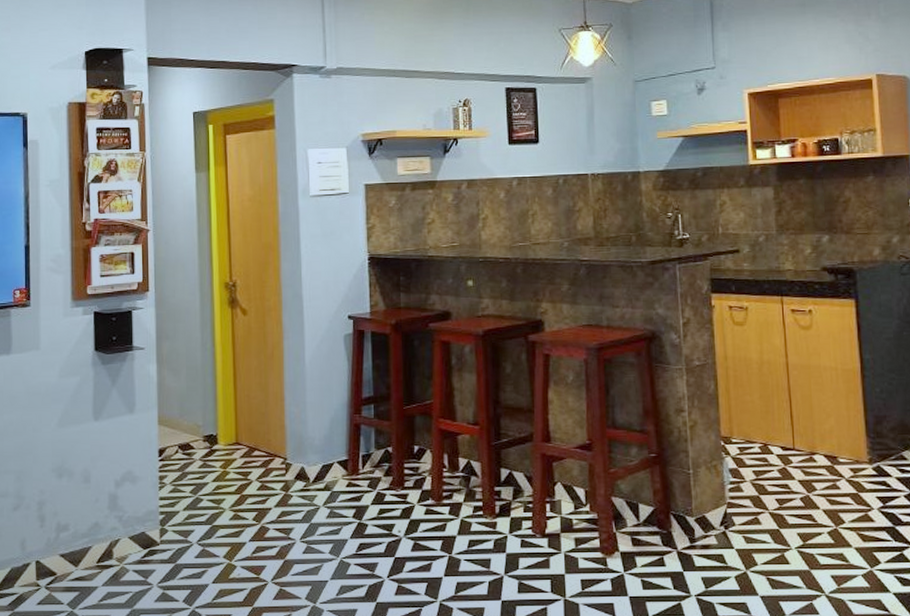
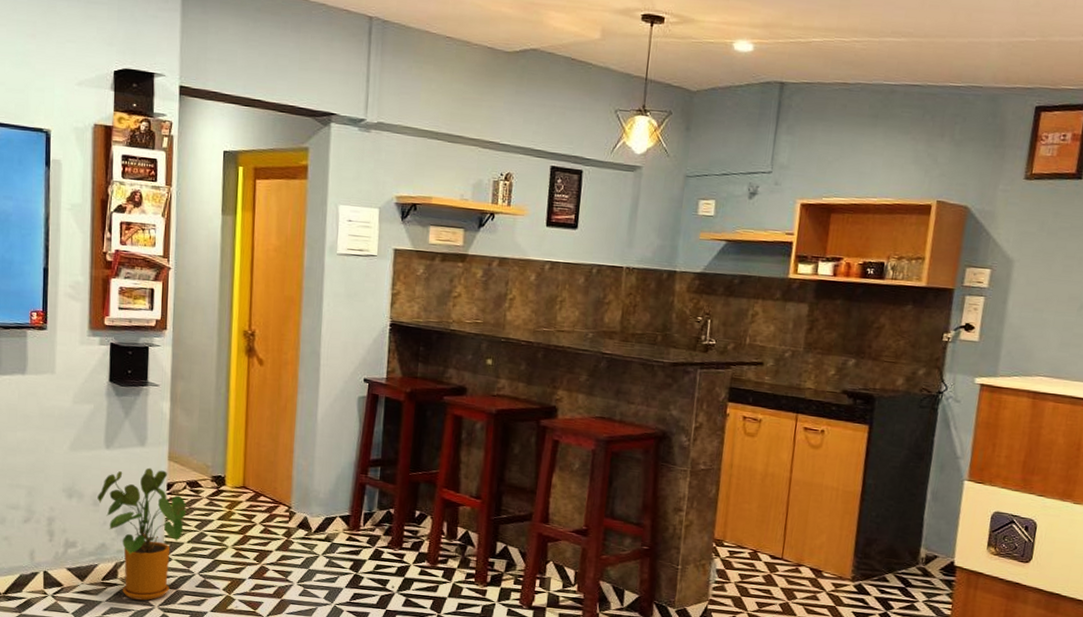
house plant: none [88,435,185,580] -> present [97,467,191,601]

